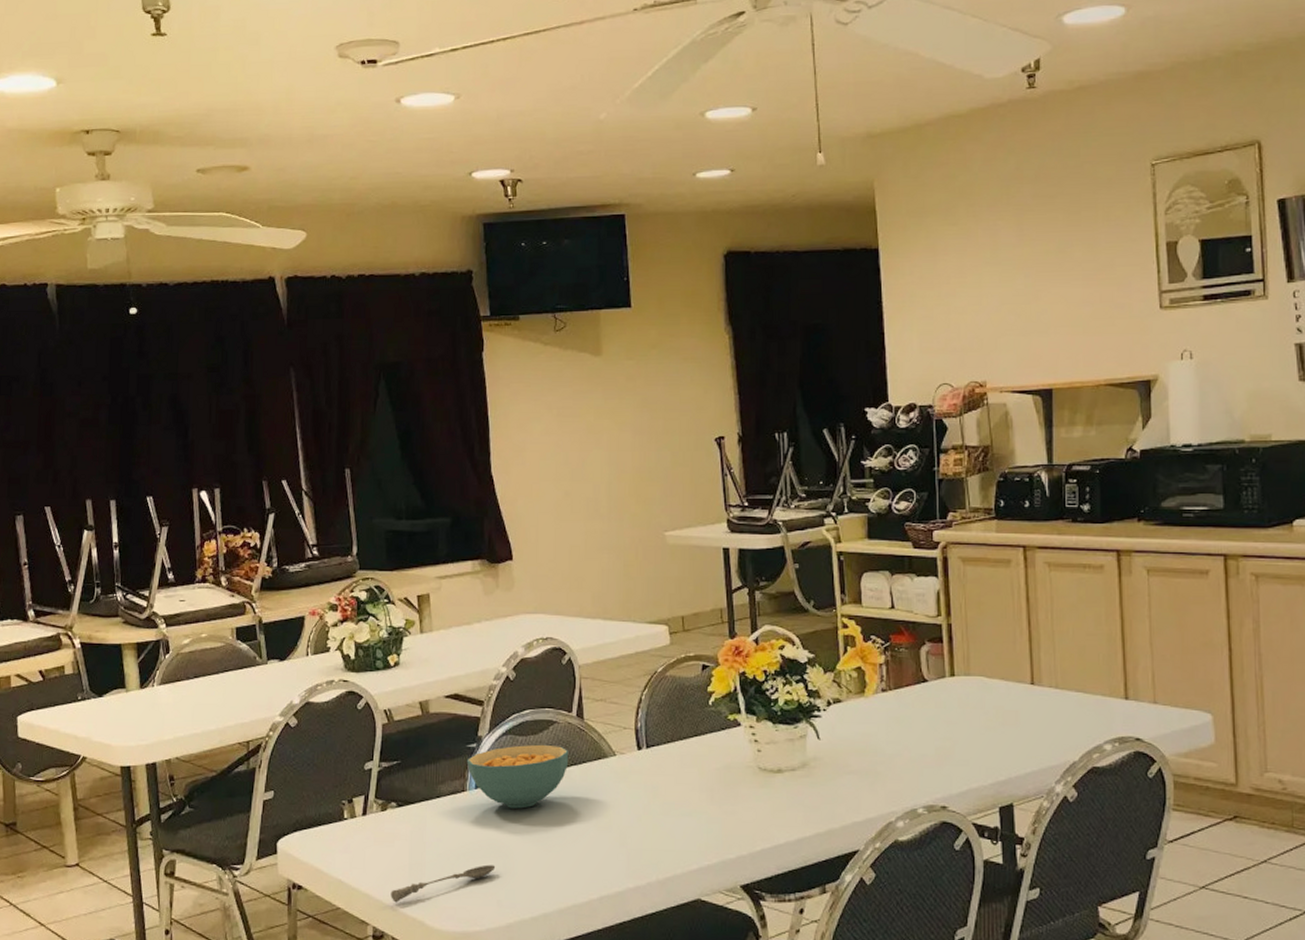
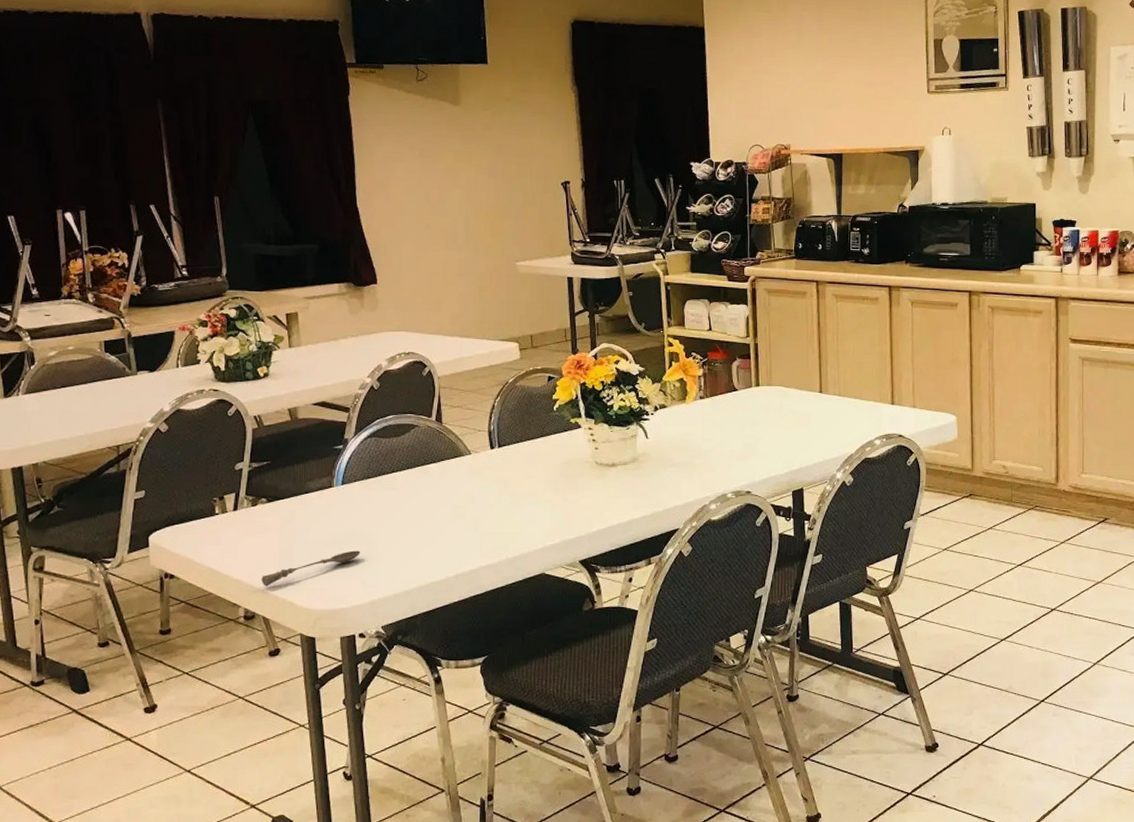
cereal bowl: present [466,744,569,809] -> none [333,445,429,501]

